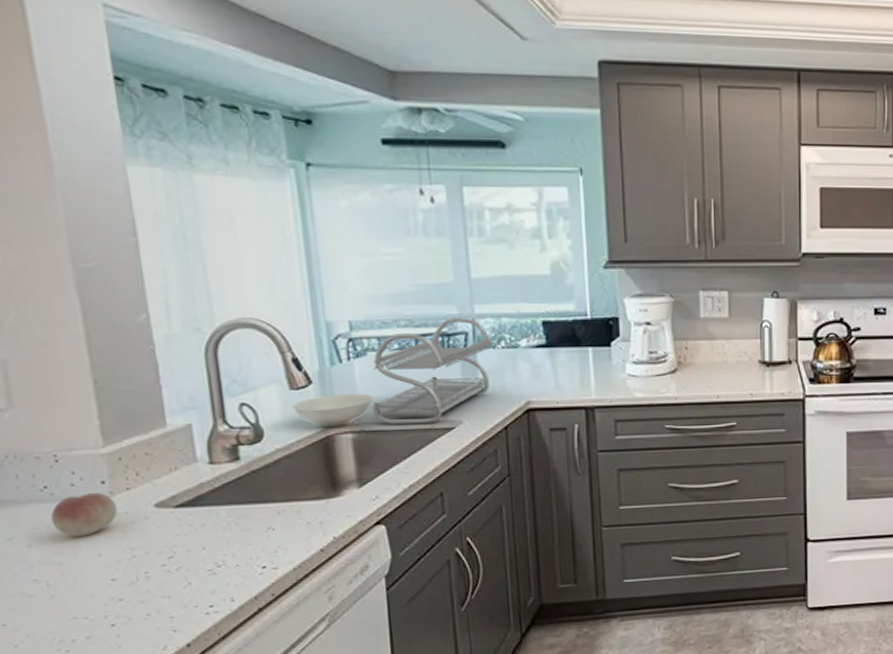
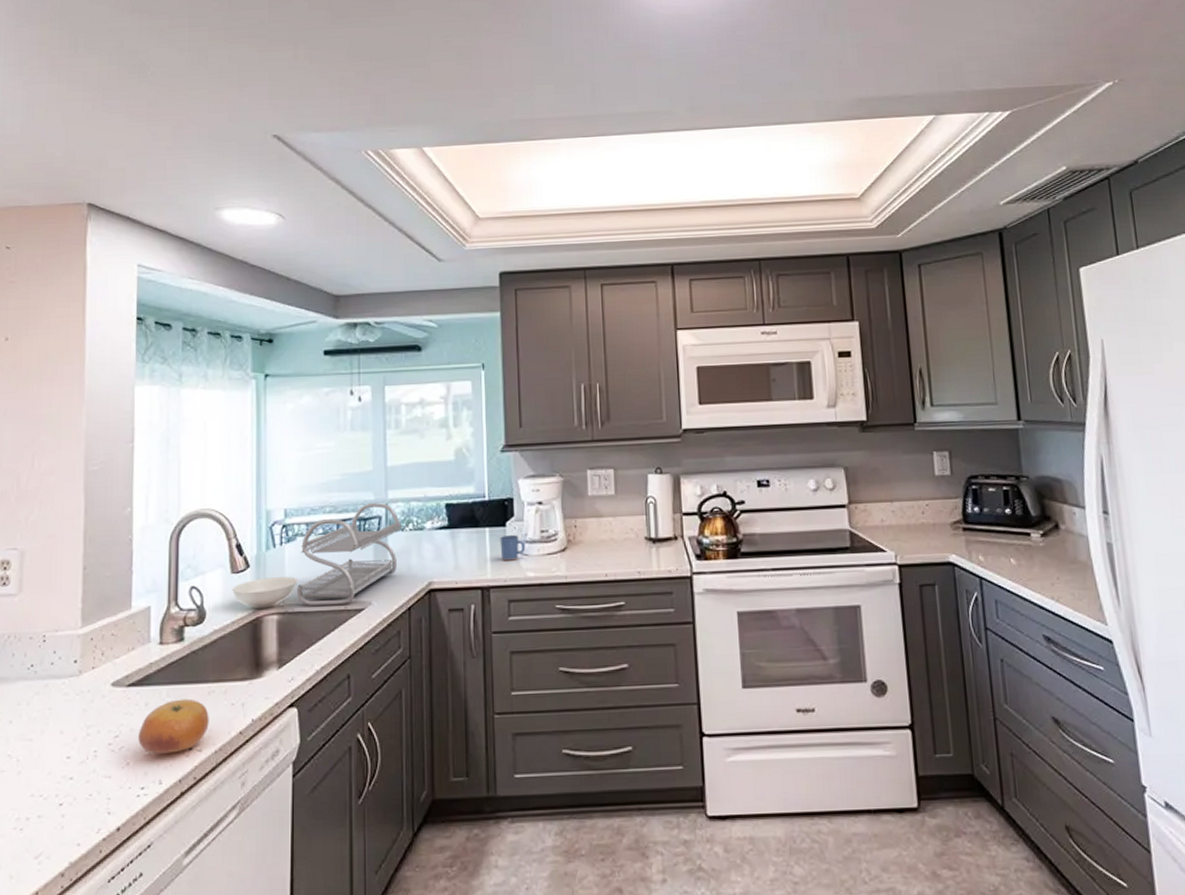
fruit: present [50,492,118,537] -> none [31,671,82,714]
fruit: none [197,518,283,573] -> present [138,698,209,754]
mug: none [604,355,633,382] -> present [500,534,526,561]

